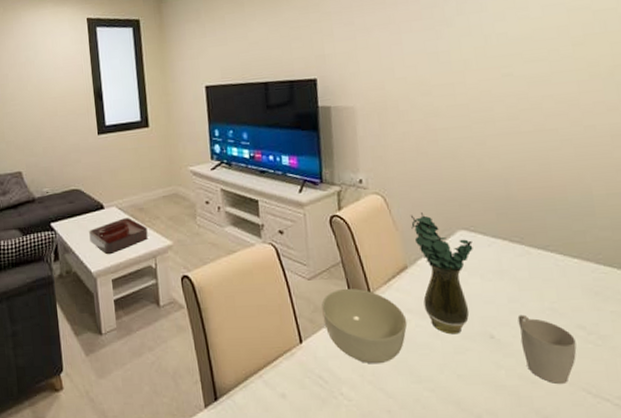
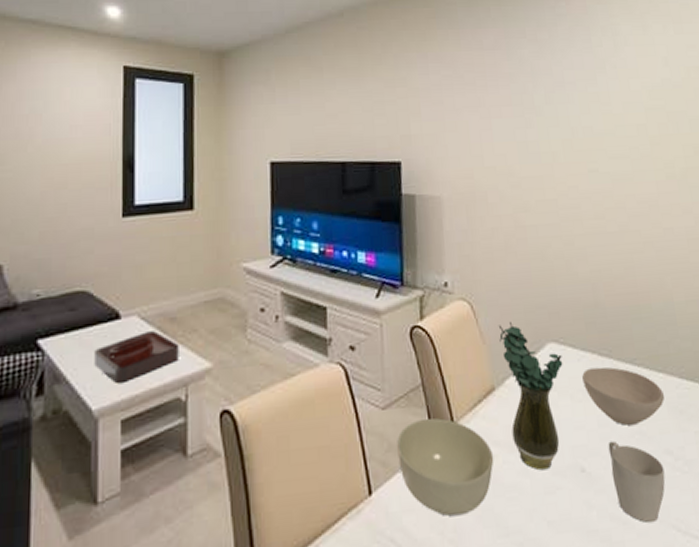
bowl: none [492,251,580,302] -> present [582,366,665,426]

